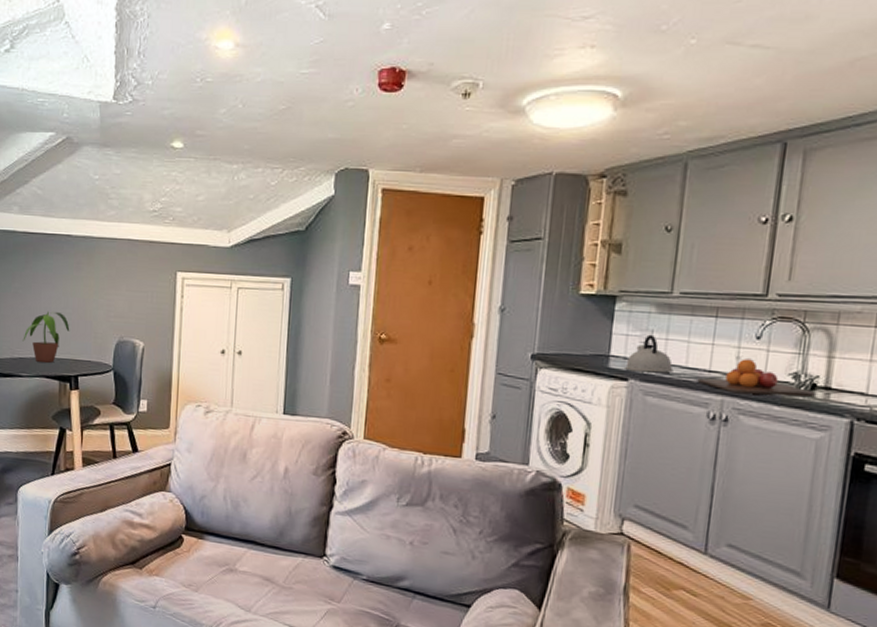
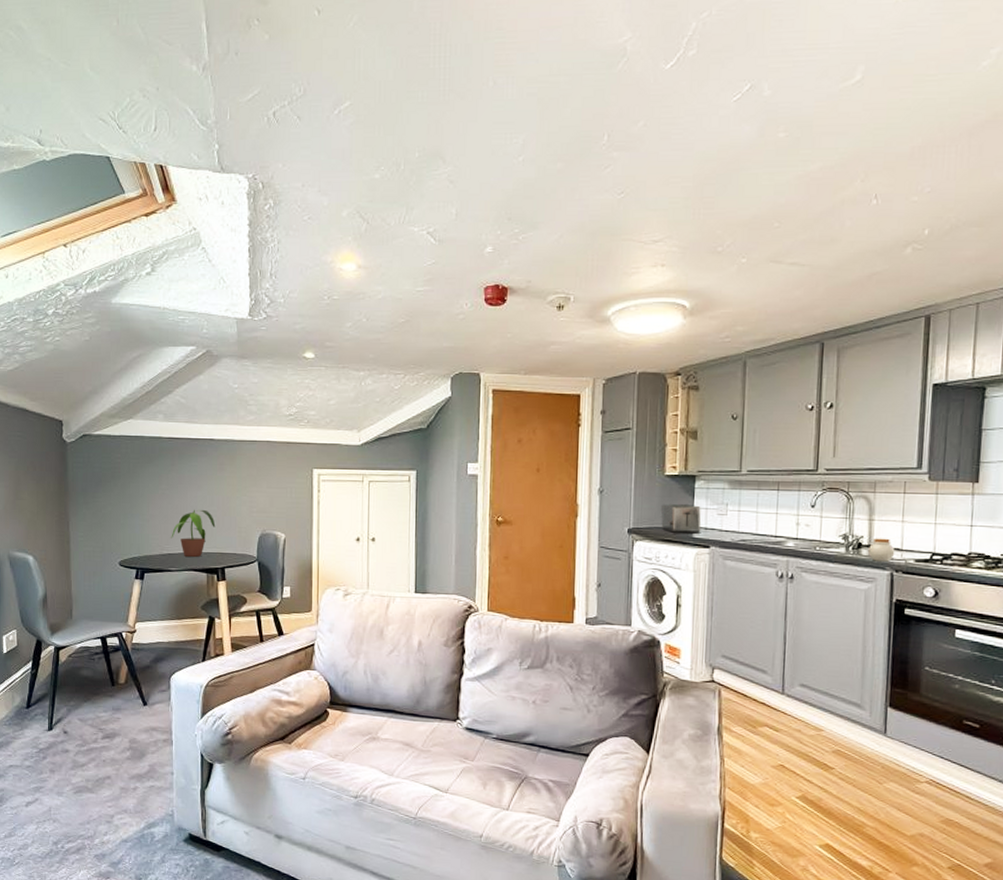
toaster: none [571,327,621,364] -> present [661,503,702,534]
kettle: present [625,334,674,374] -> none [707,507,746,540]
chopping board: present [697,359,816,397] -> none [766,524,861,555]
jar: none [824,378,859,408] -> present [868,538,895,562]

